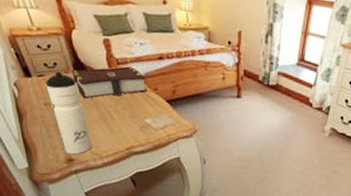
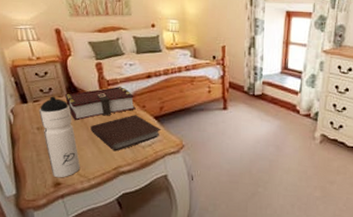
notebook: none [101,97,173,132] -> present [90,115,161,151]

